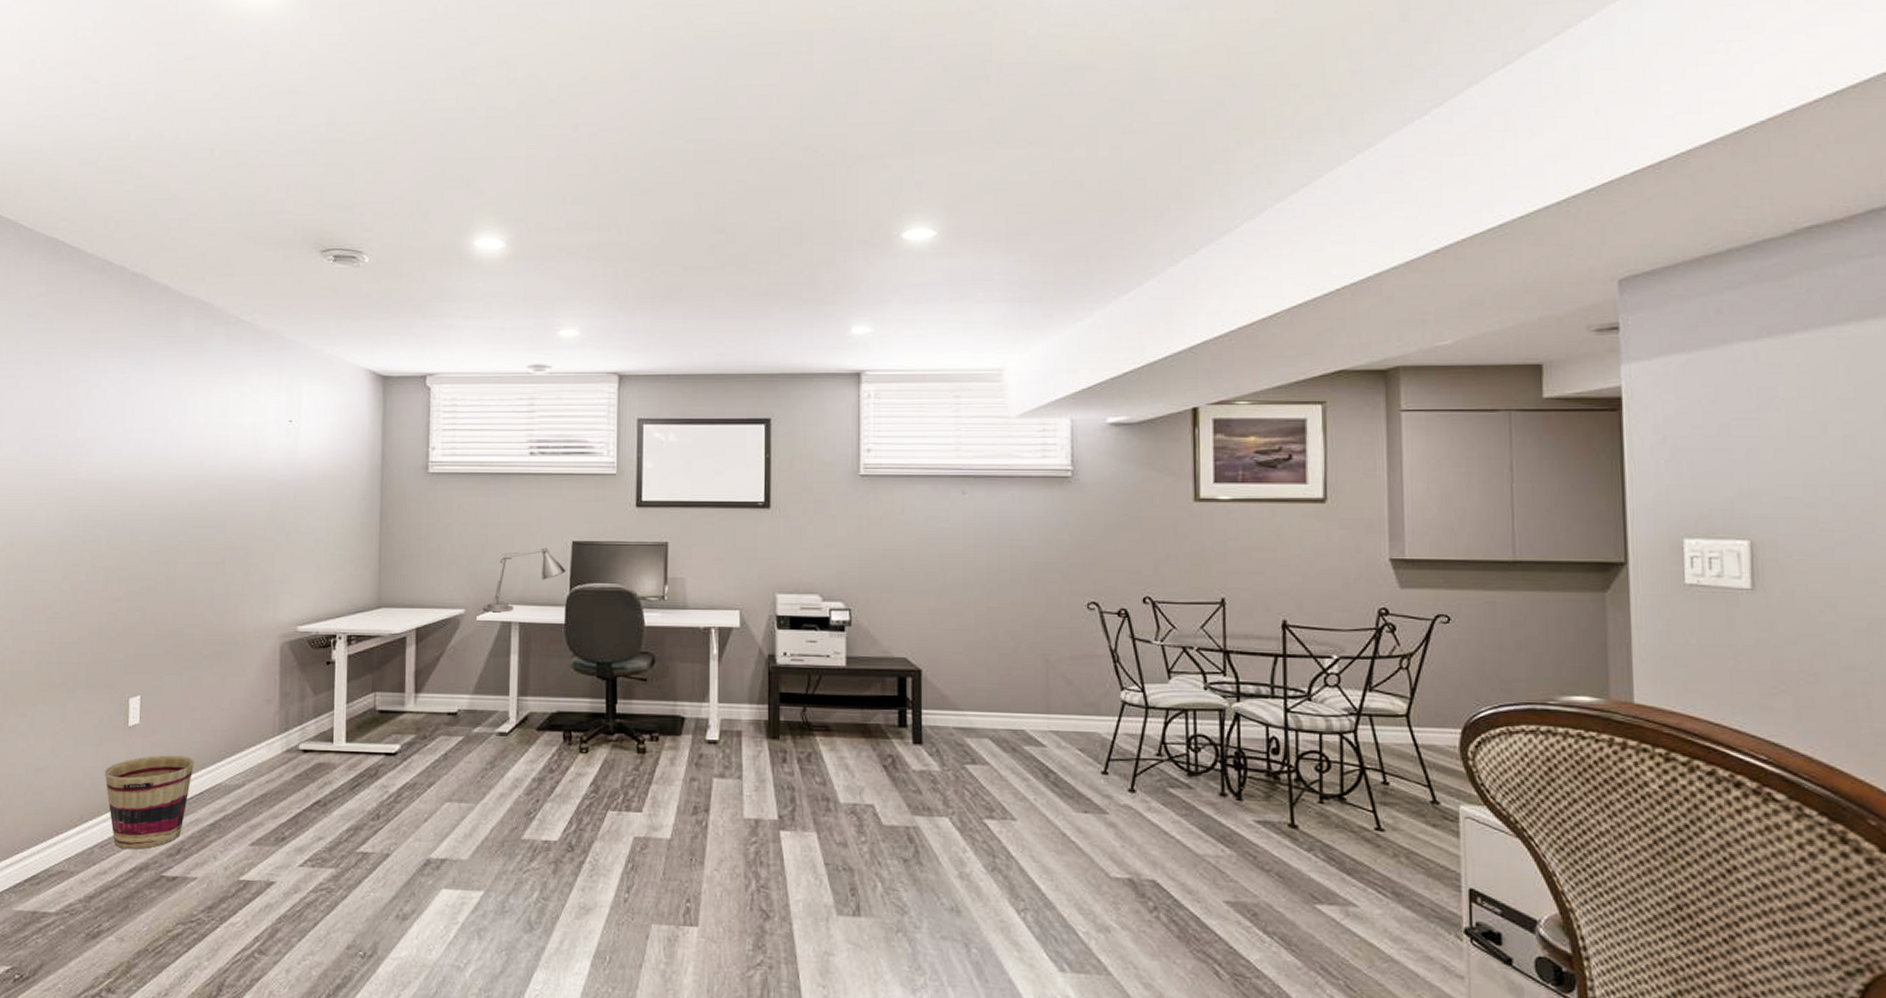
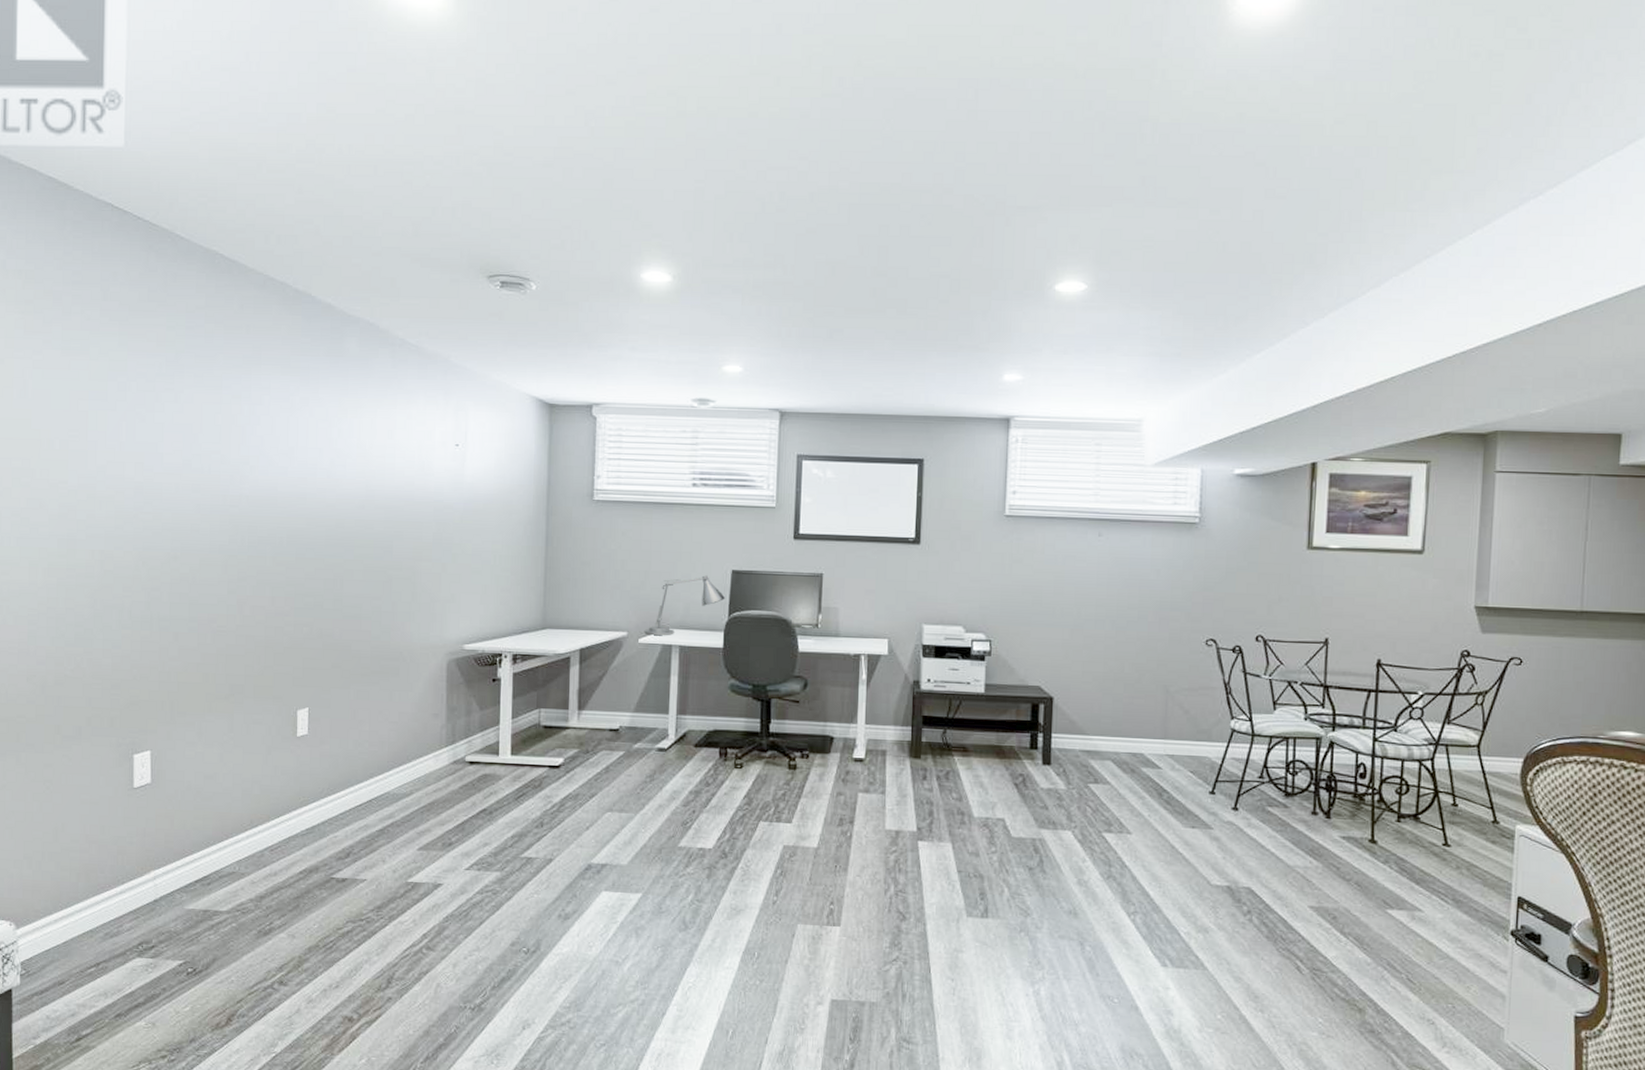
basket: present [105,755,194,849] -> none [274,764,363,853]

